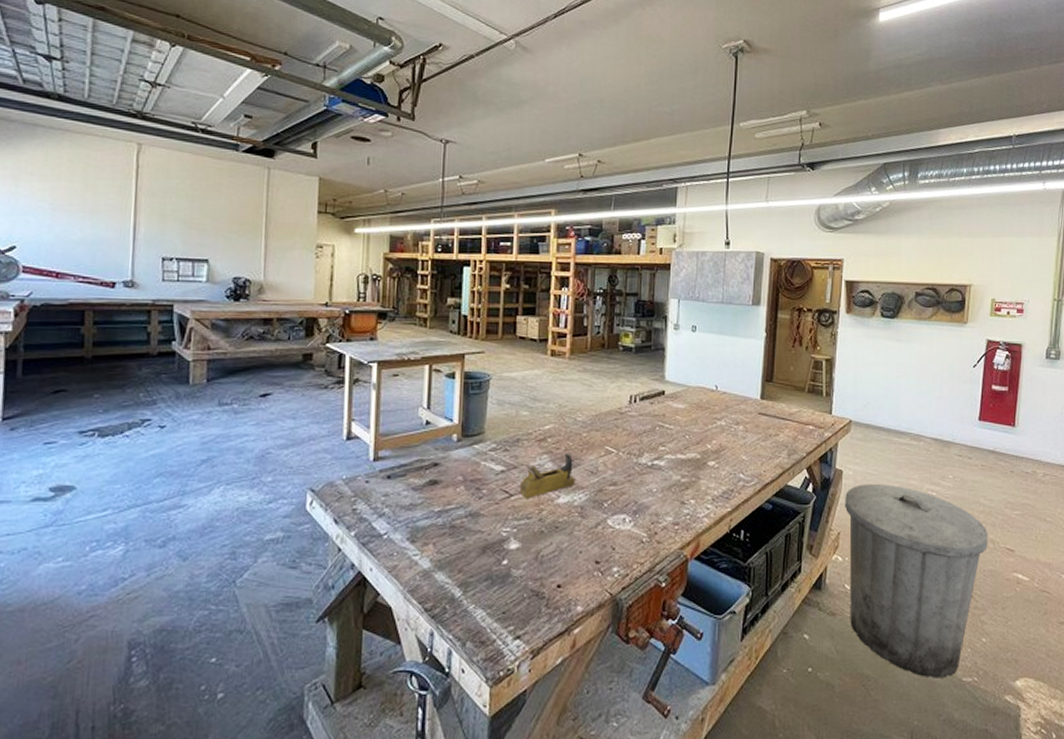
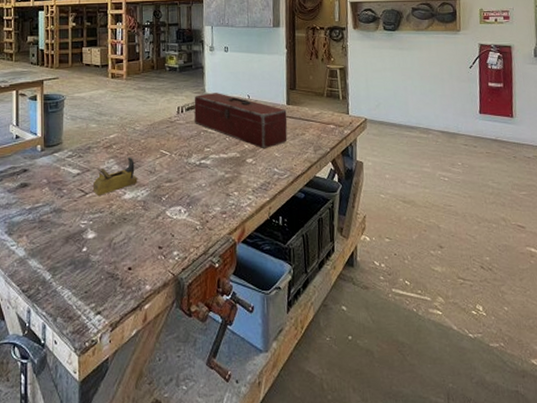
toolbox: none [650,380,760,450] -> present [194,93,288,148]
trash can: present [845,484,988,678] -> none [367,172,500,344]

